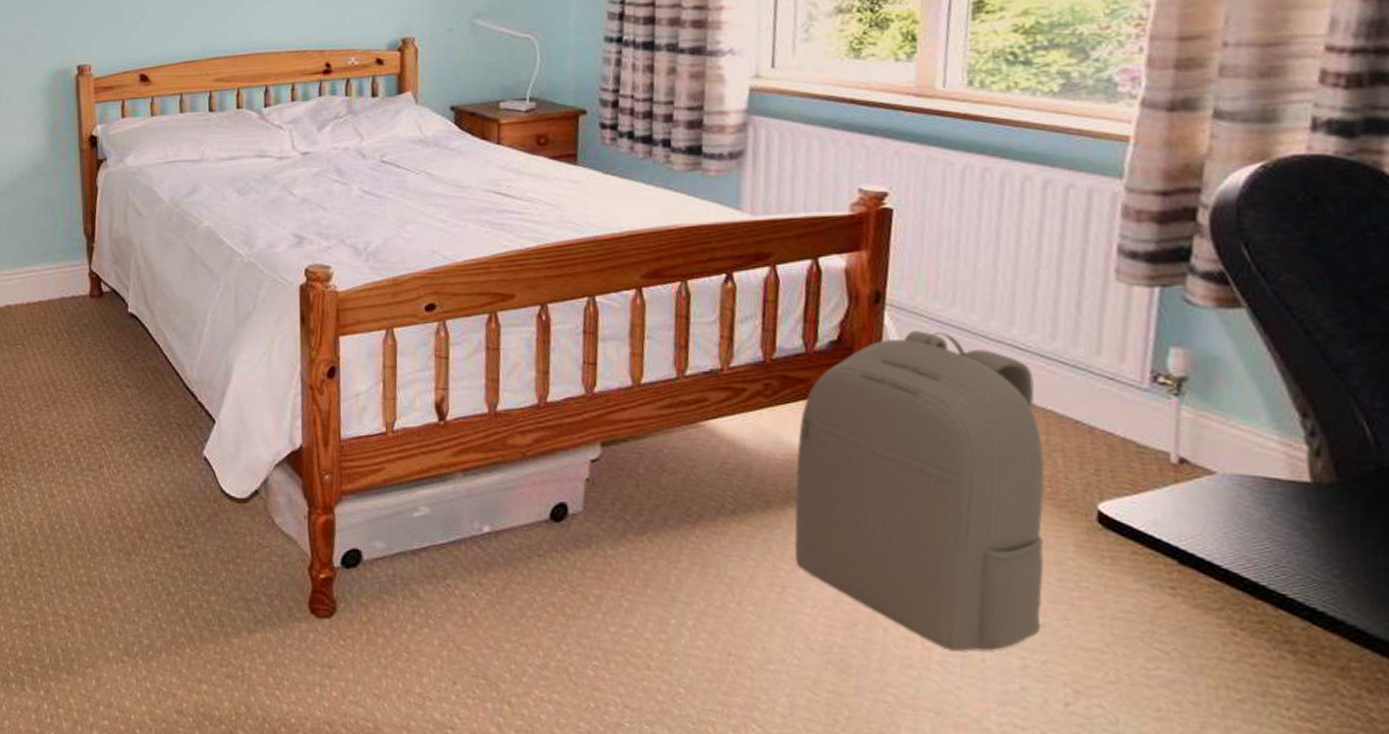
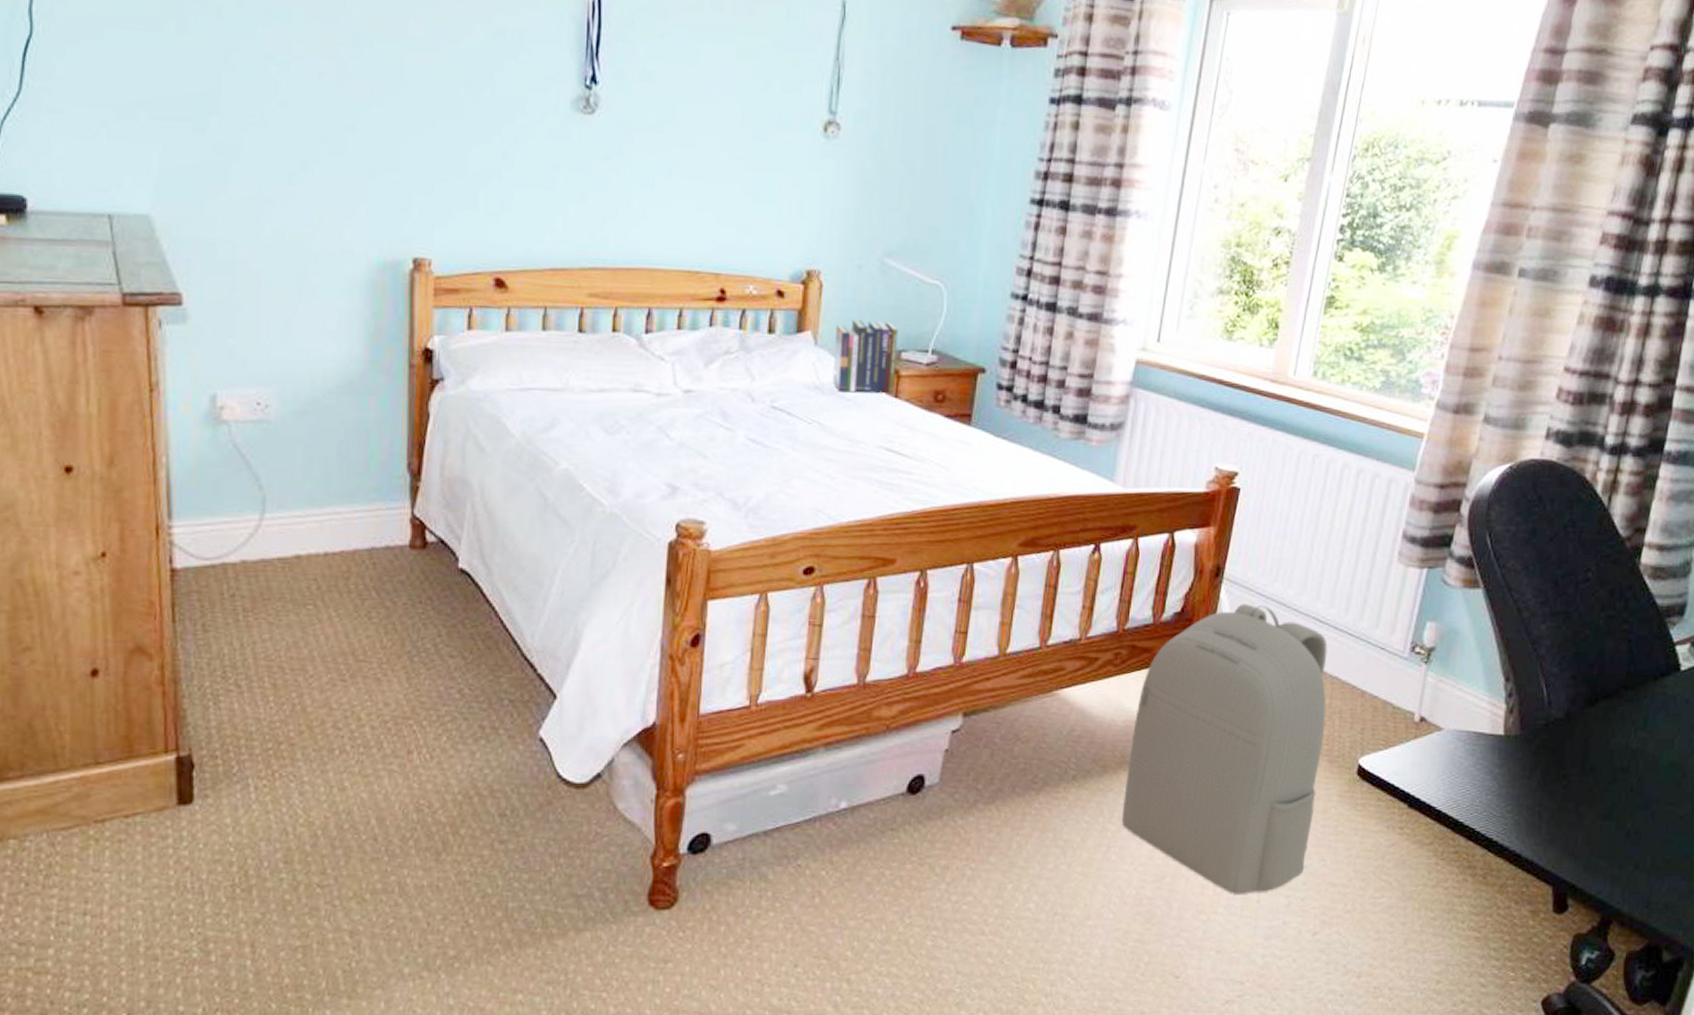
books: none [434,76,496,144] -> present [832,320,899,393]

